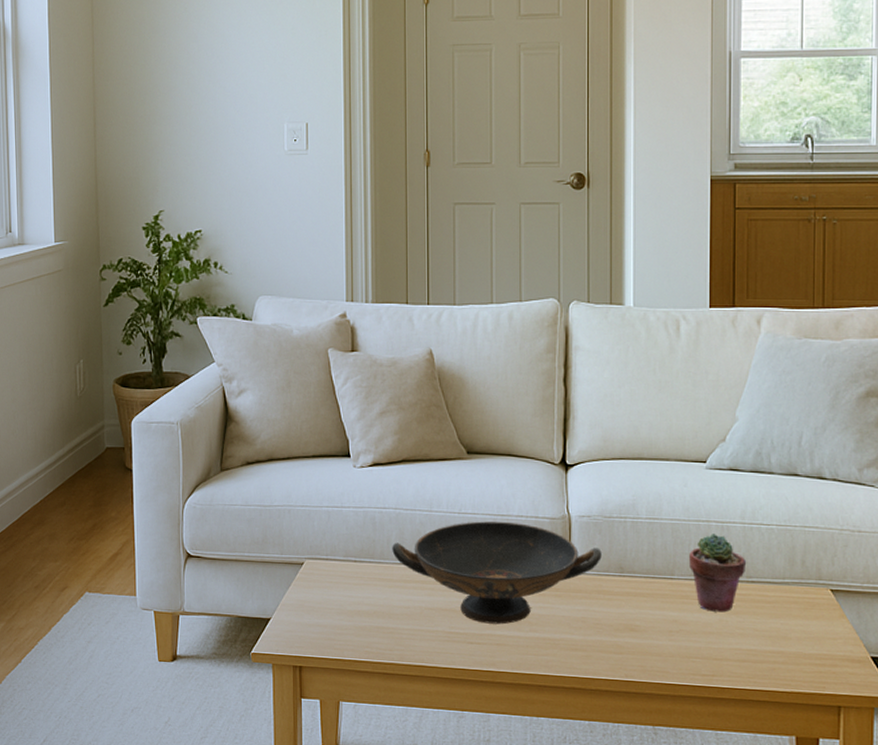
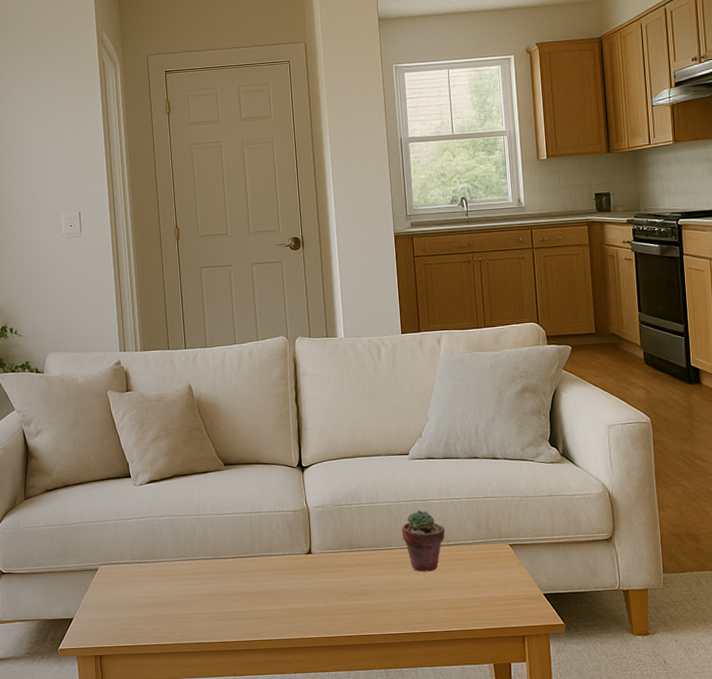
decorative bowl: present [392,521,602,625] -> none [169,517,335,602]

